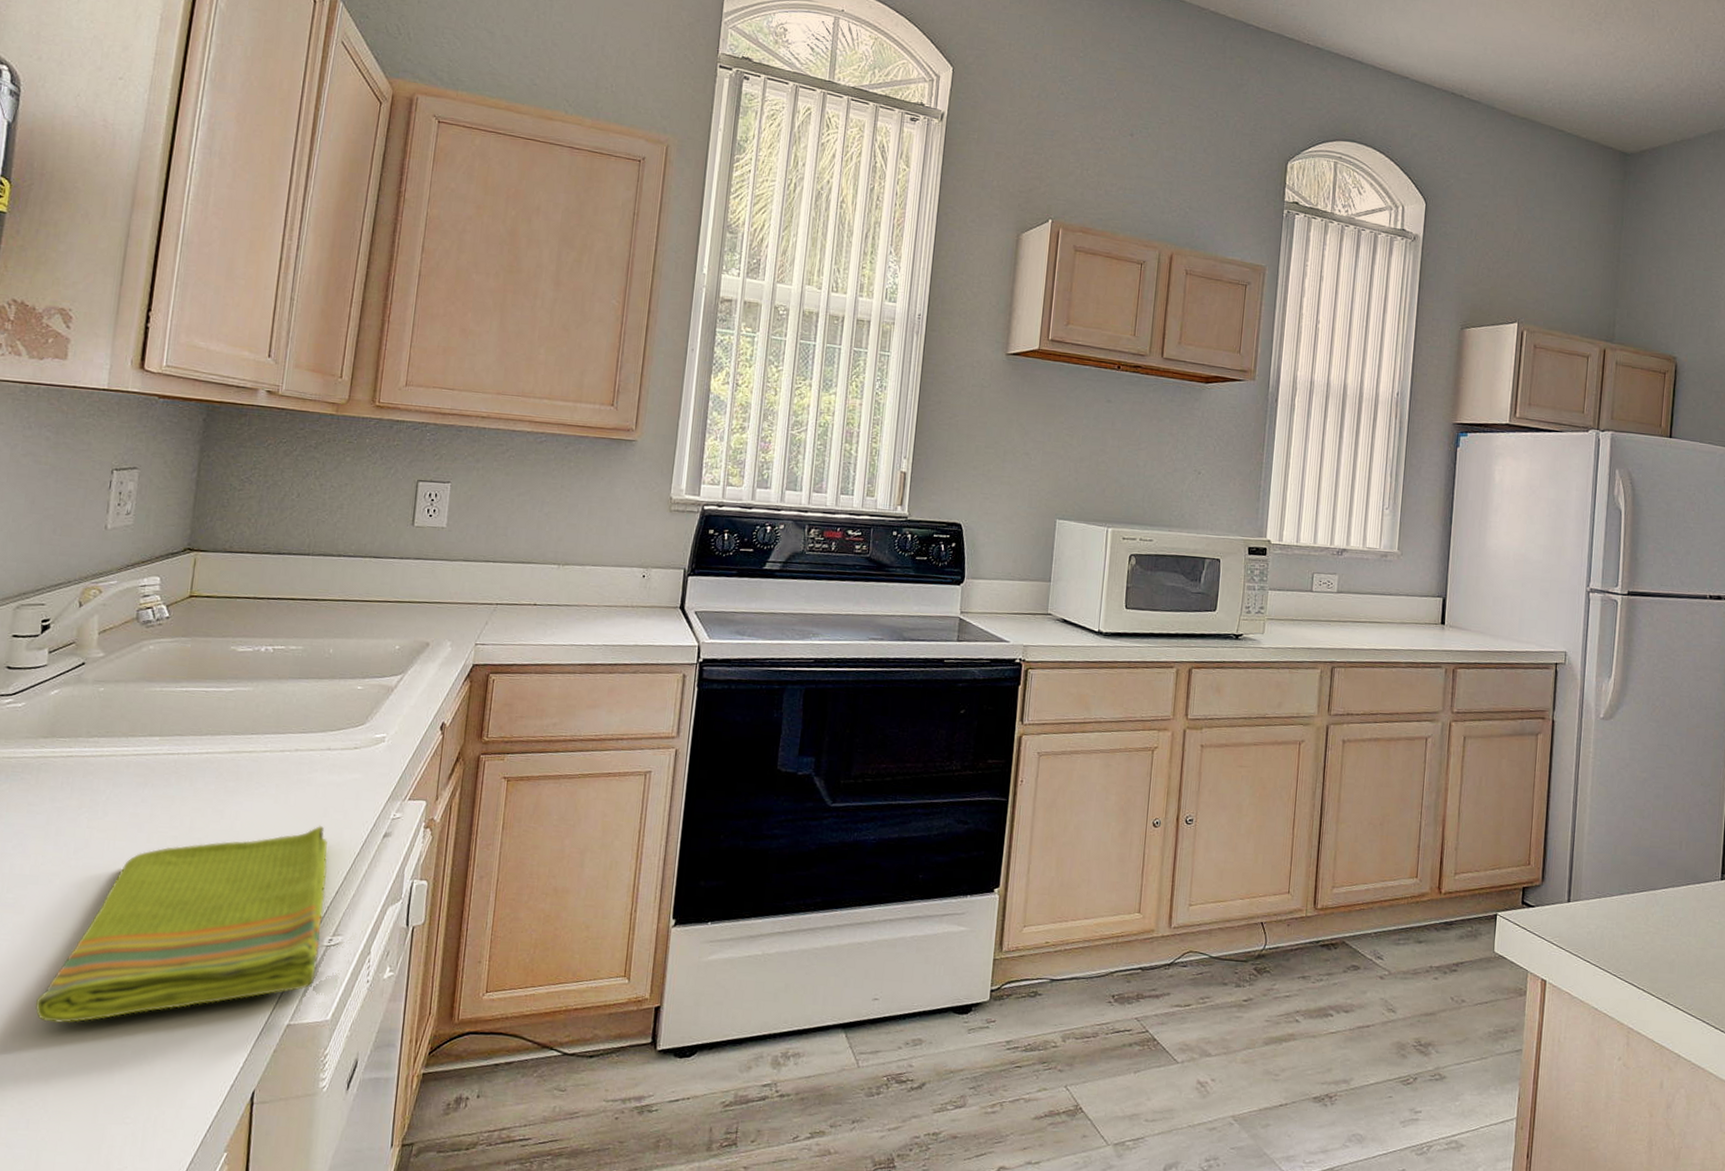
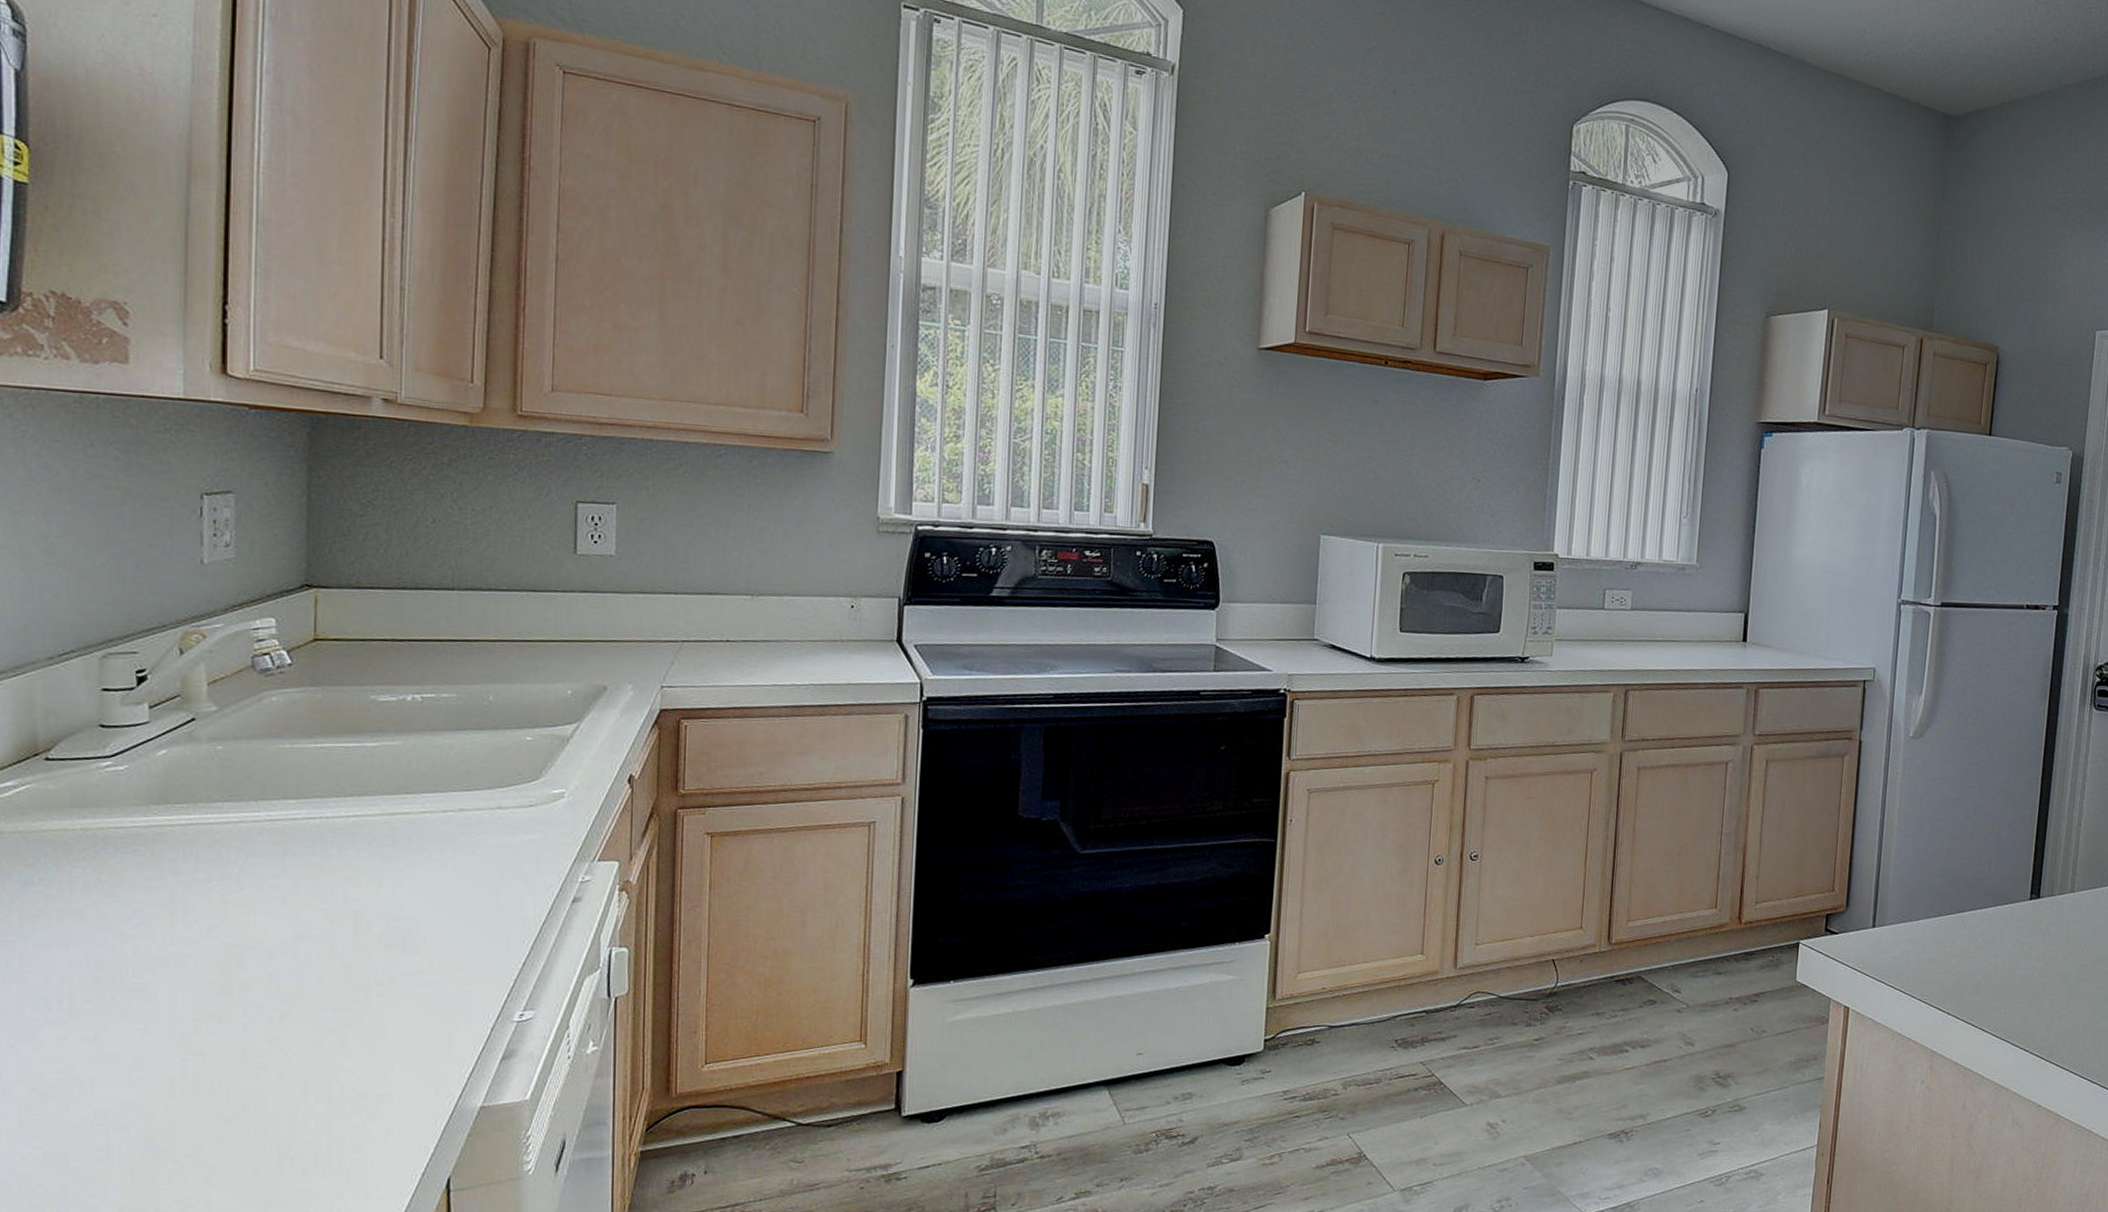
dish towel: present [34,825,328,1023] -> none [182,891,511,1116]

